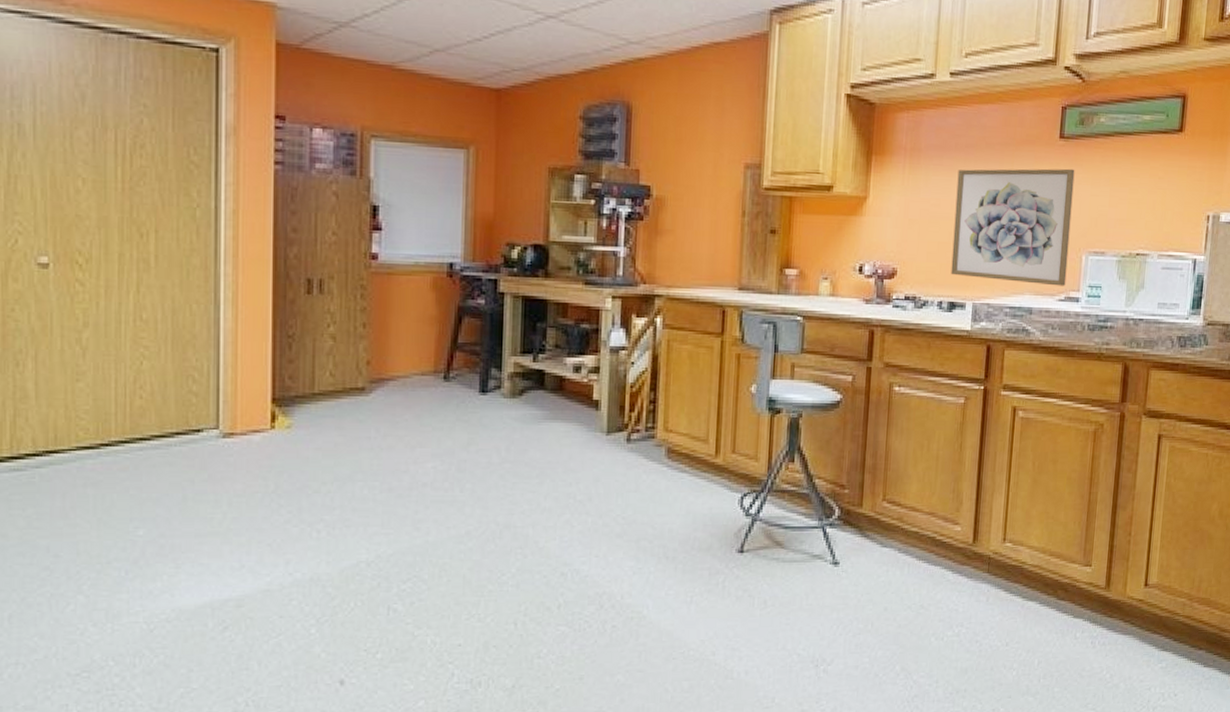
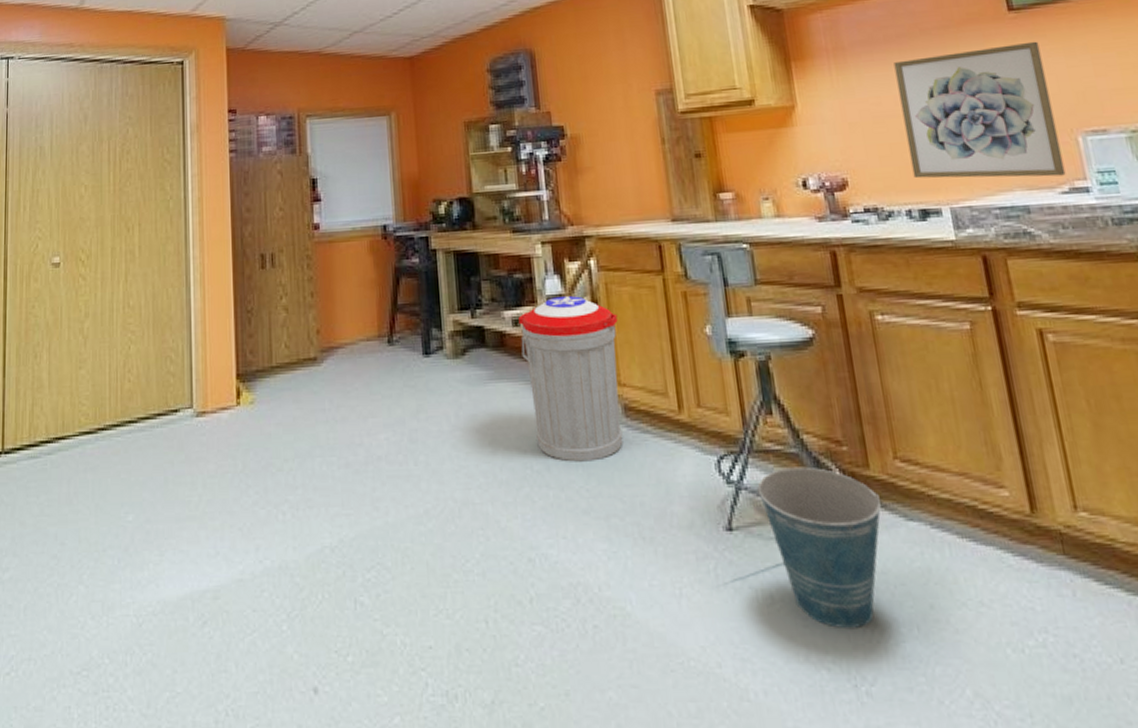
trash can: none [579,349,674,494] -> present [518,296,623,462]
bucket: none [769,504,866,625] -> present [756,467,881,628]

